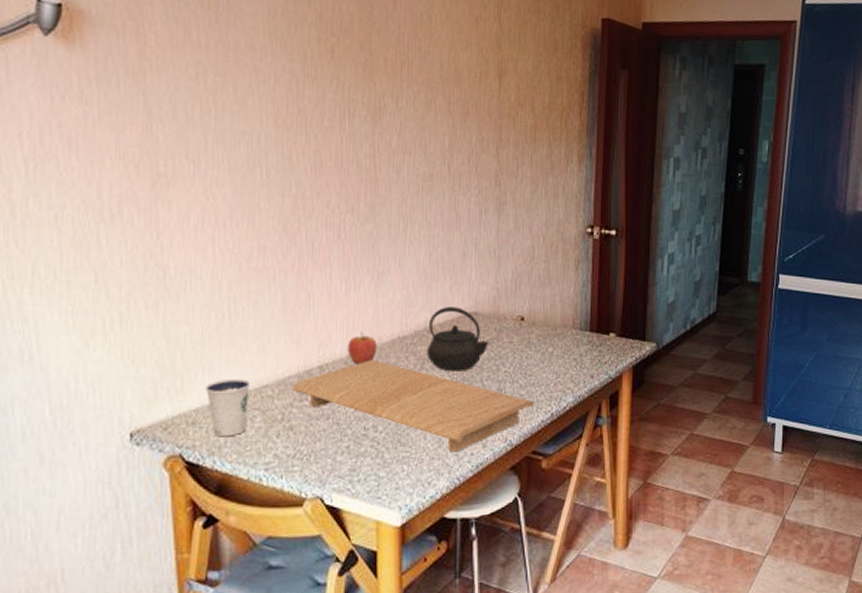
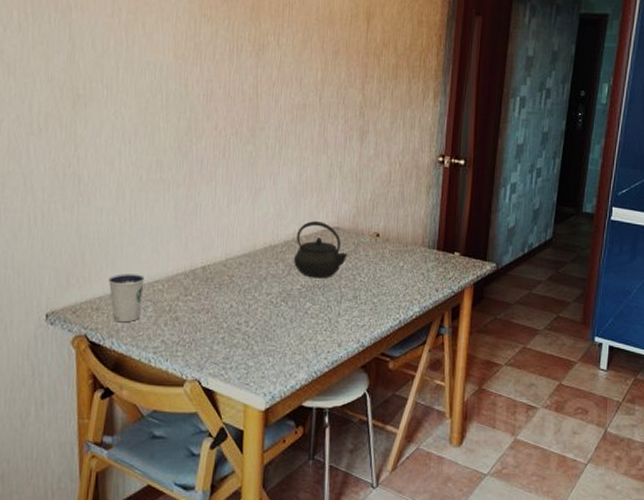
cutting board: present [292,359,535,452] -> none [179,263,385,349]
fruit: present [347,331,377,366] -> none [226,238,252,268]

